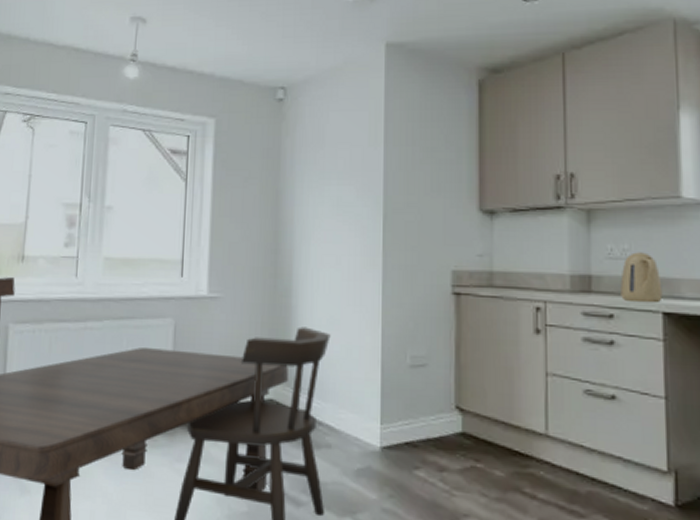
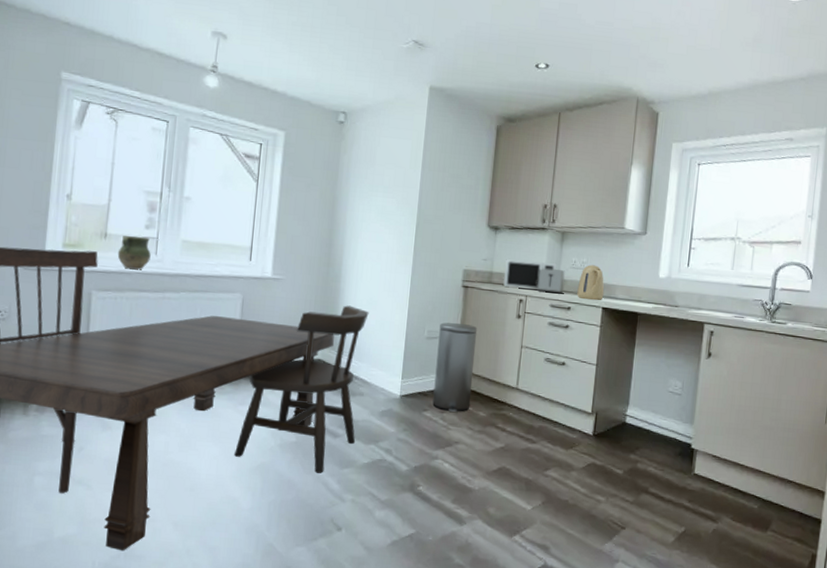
ceramic jug: none [35,257,71,297] -> present [117,236,151,270]
pedal bin: none [426,343,481,471] -> present [432,322,478,412]
microwave: none [508,253,584,293] -> present [502,259,556,291]
toaster: none [558,262,601,298] -> present [537,268,566,295]

